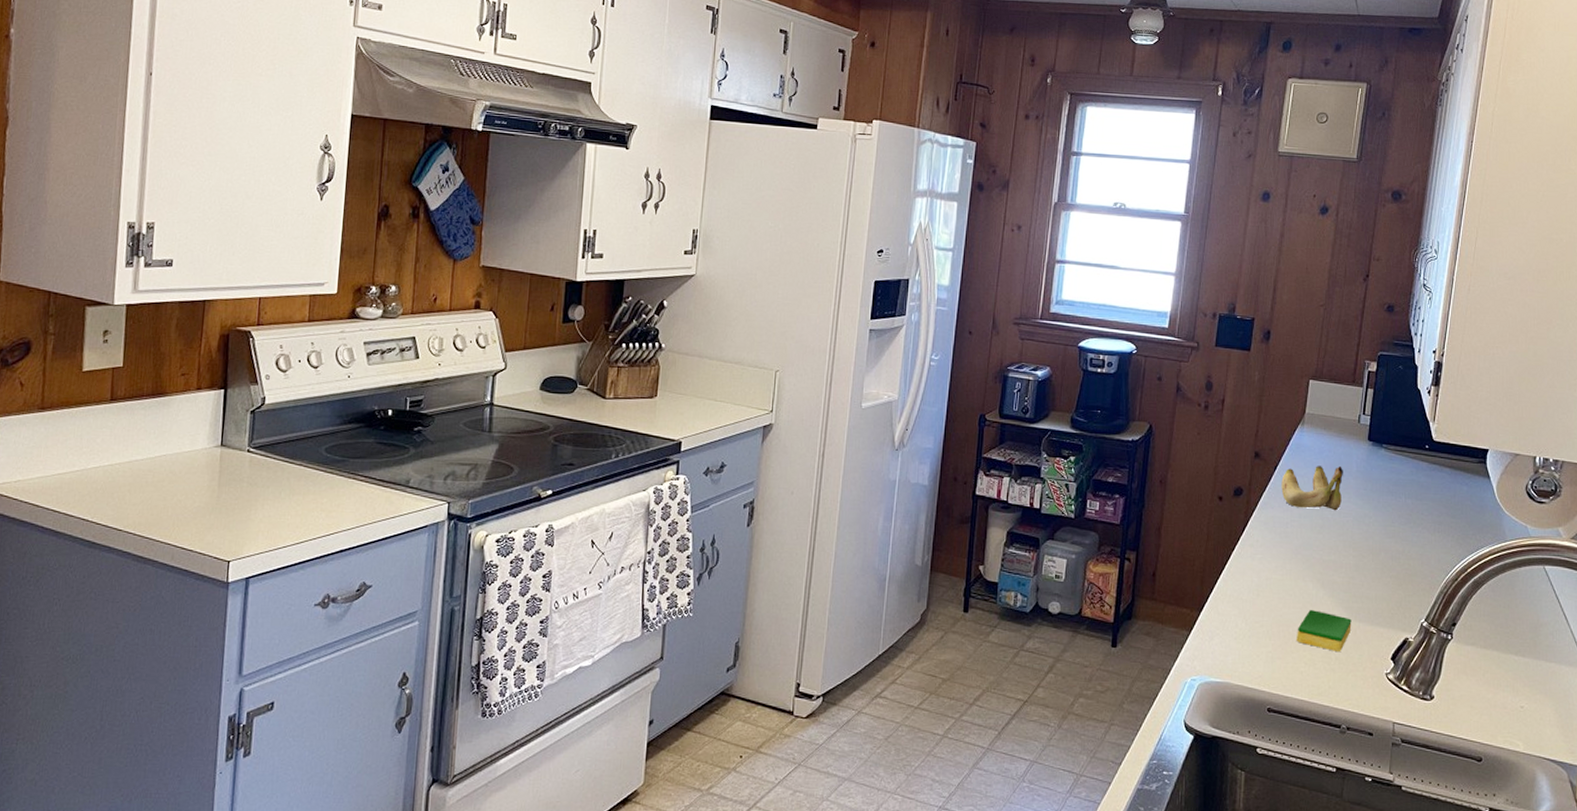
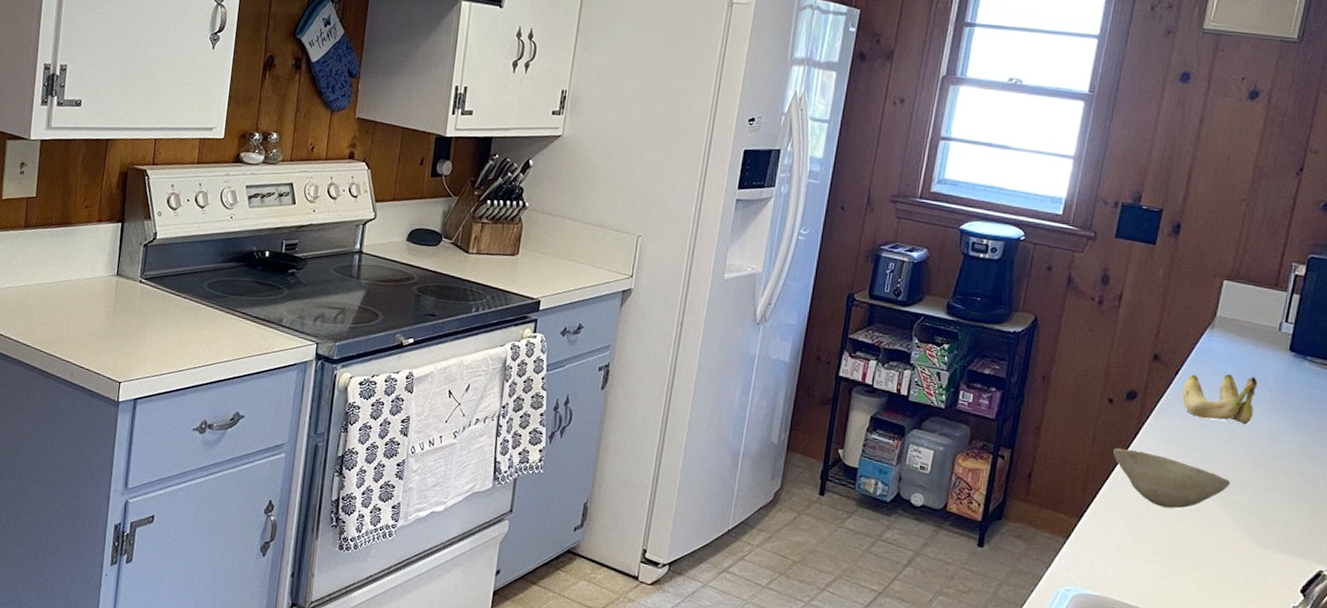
bowl: none [1226,541,1327,594] -> present [1113,447,1231,509]
dish sponge: present [1297,610,1352,653] -> none [1189,529,1256,578]

